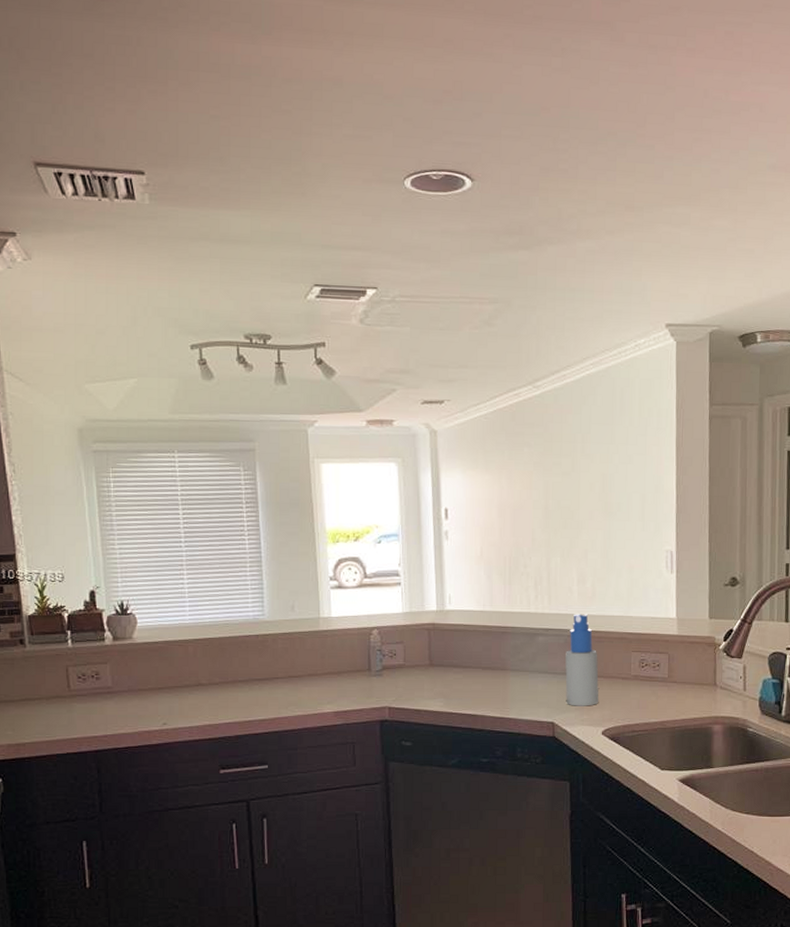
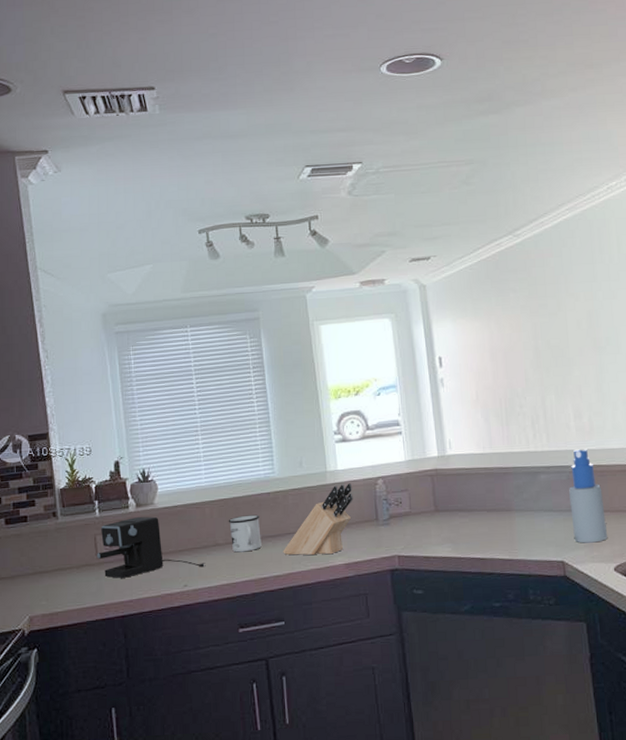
coffee maker: none [69,650,187,712] -> present [97,516,206,578]
mug: none [212,656,247,694] -> present [228,514,262,553]
knife block: none [270,631,346,702] -> present [283,483,353,556]

